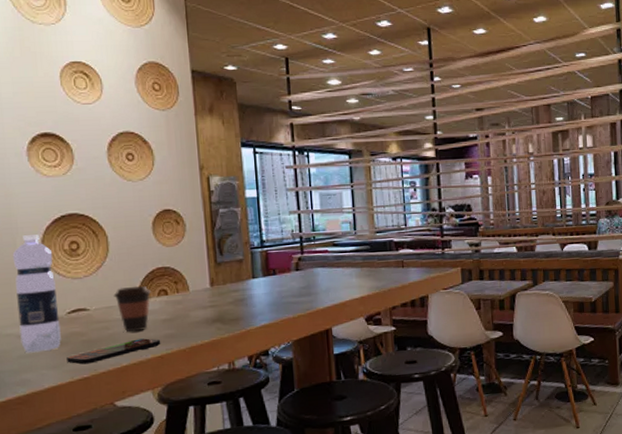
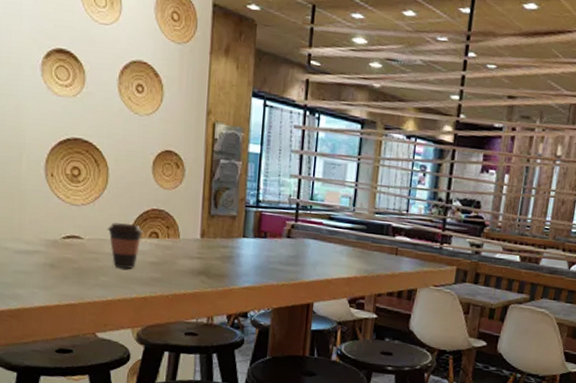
water bottle: present [12,234,61,353] -> none [17,152,55,271]
smartphone: present [67,338,161,365] -> none [57,276,146,292]

